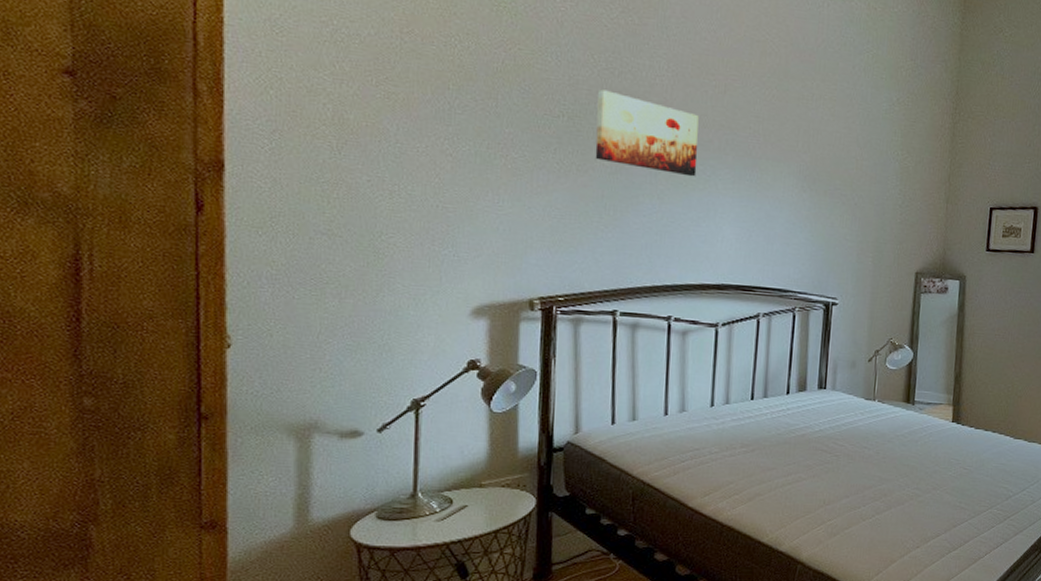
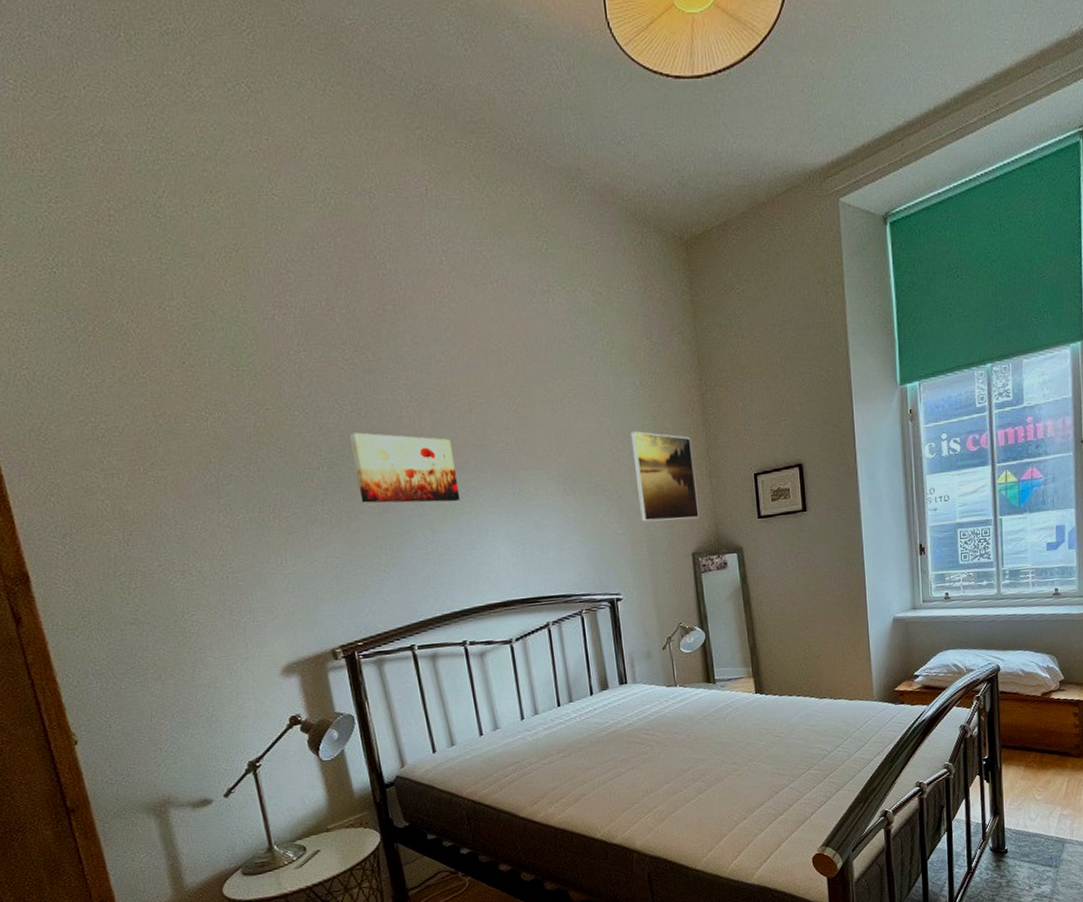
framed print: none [872,144,935,240] -> present [630,431,699,522]

